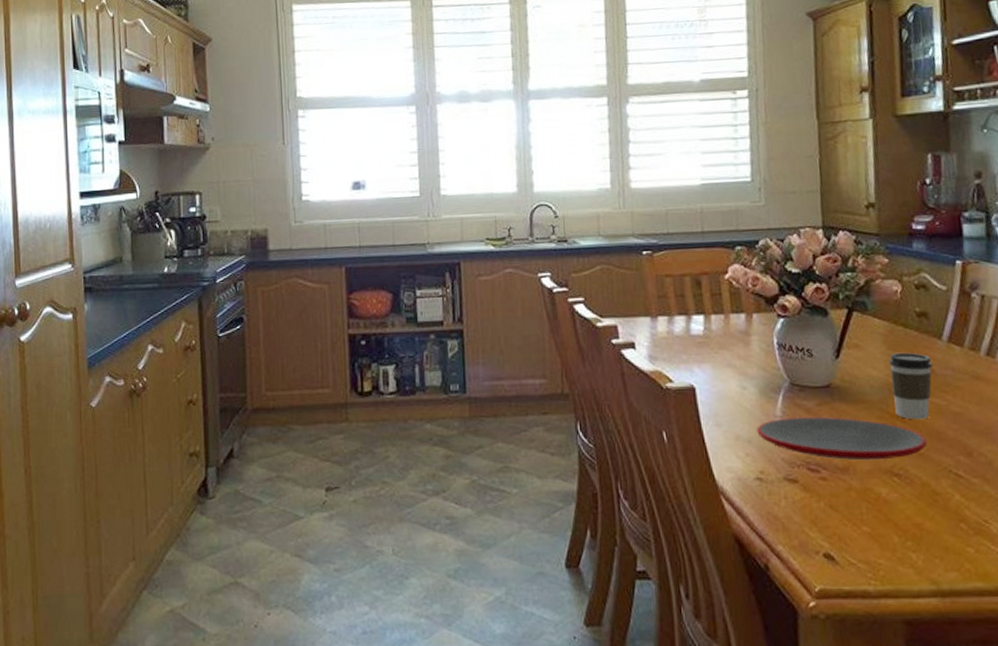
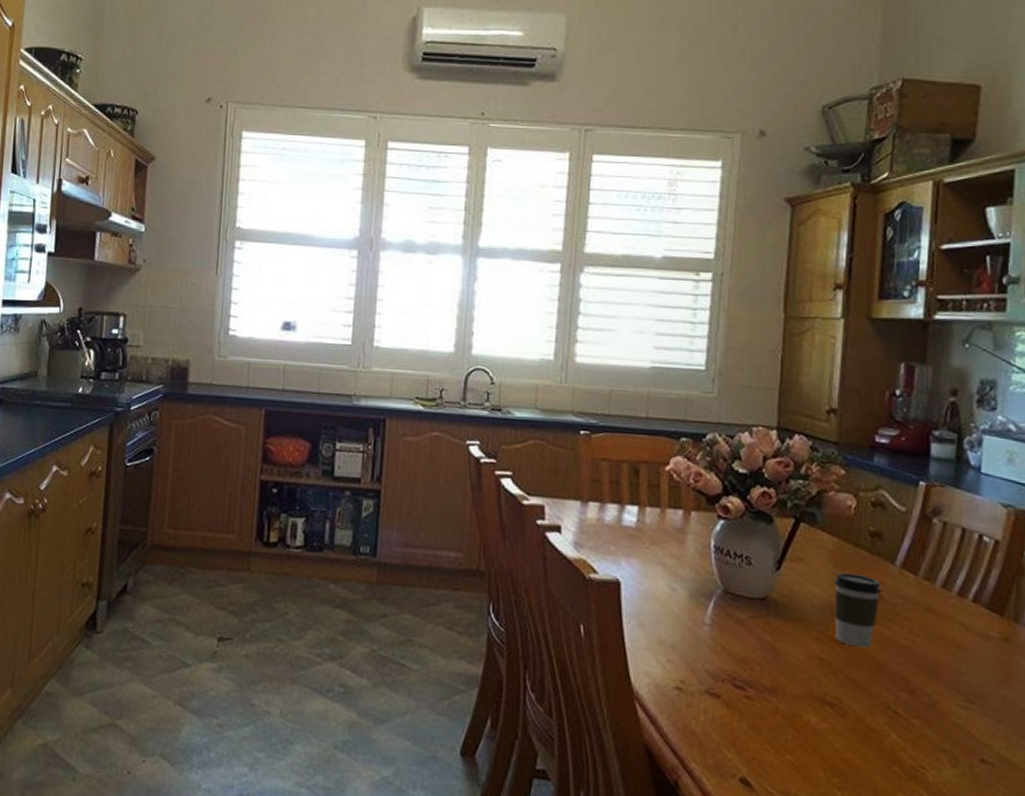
plate: present [756,416,927,461] -> none [682,626,866,686]

